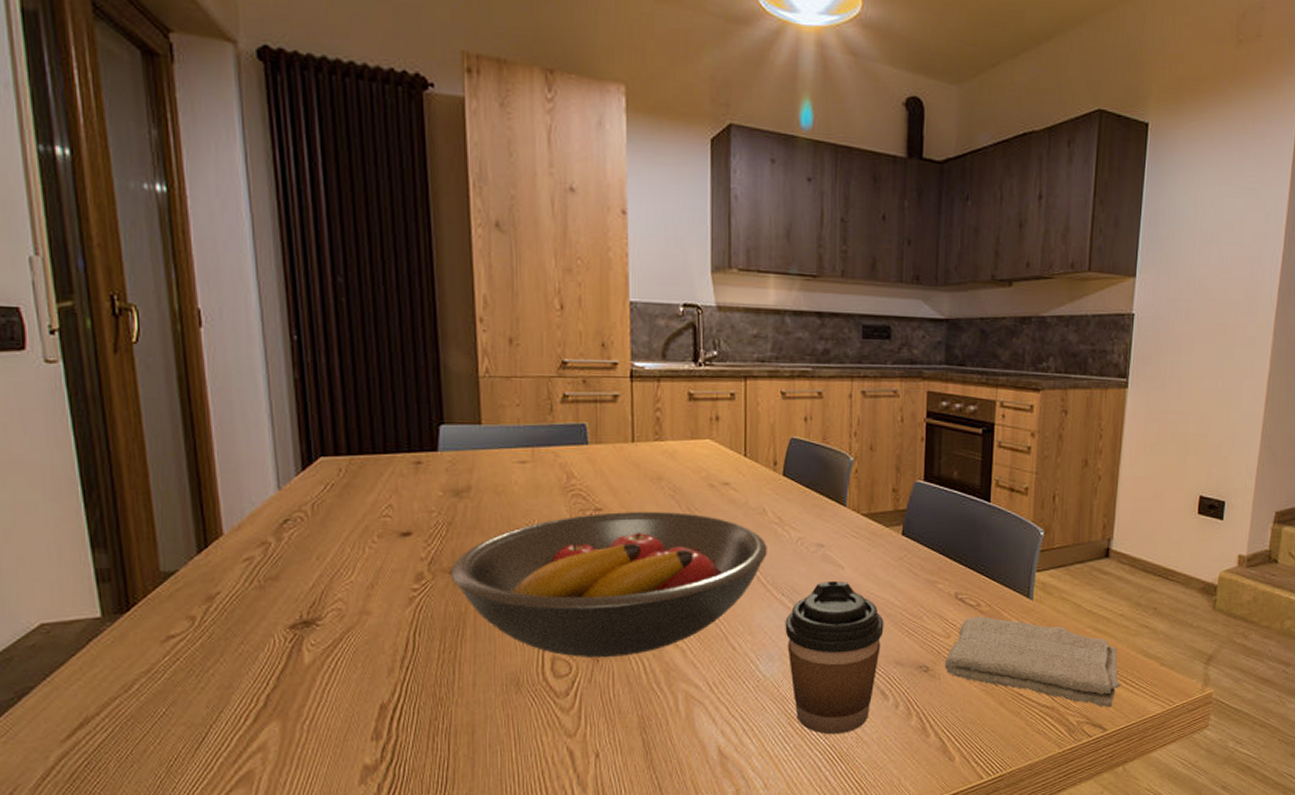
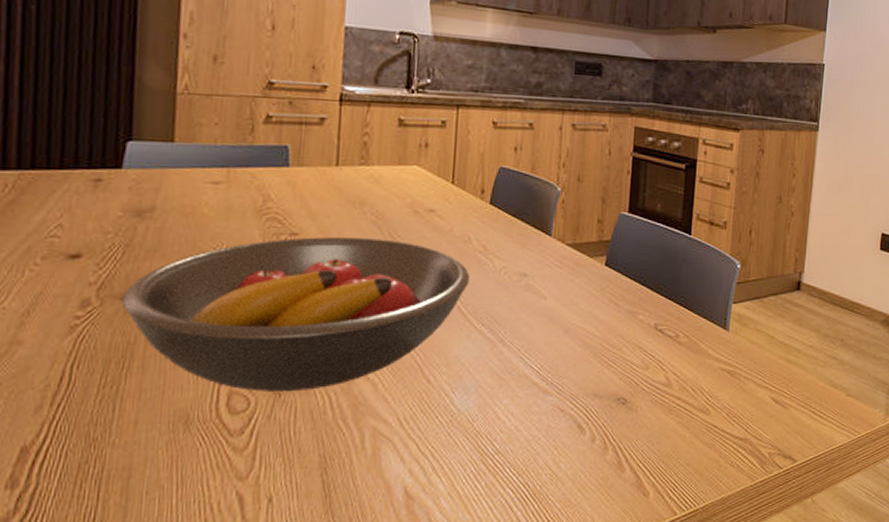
coffee cup: present [785,582,884,735] -> none [483,312,584,472]
washcloth: present [945,616,1120,708] -> none [643,347,810,439]

